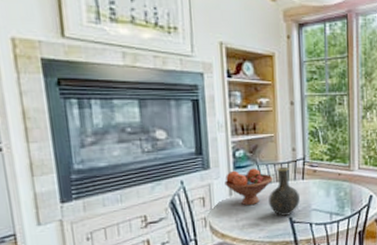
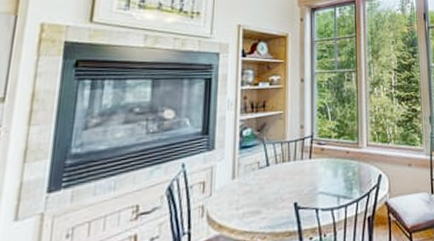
fruit bowl: present [225,168,273,206] -> none [228,147,279,191]
vase: present [269,166,300,216] -> none [273,145,306,201]

